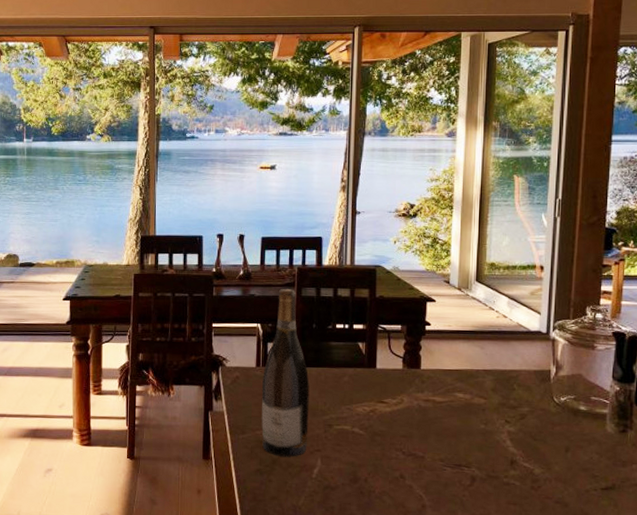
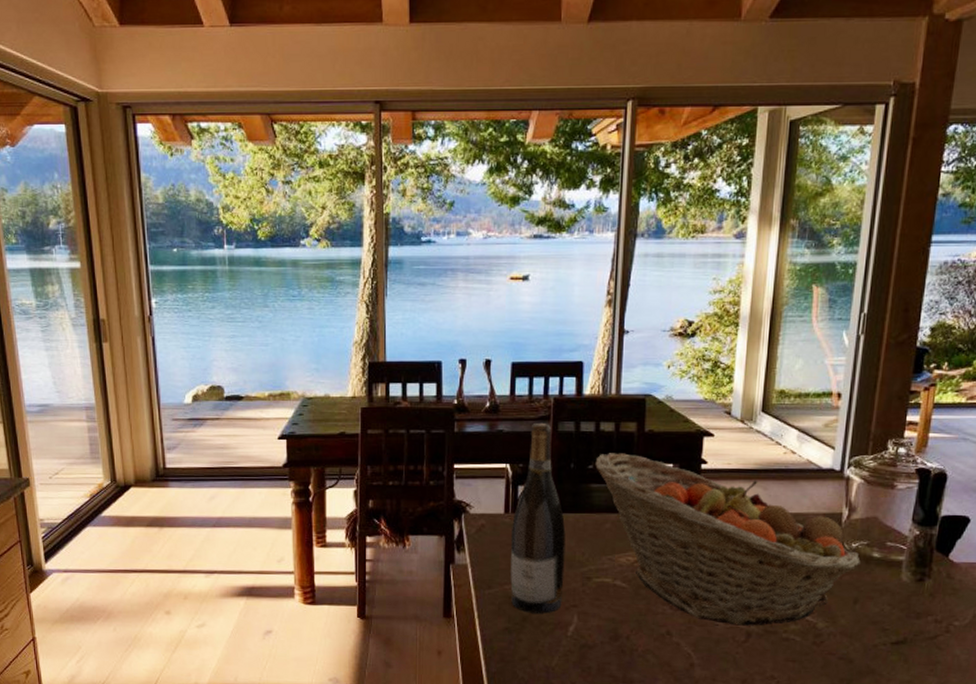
fruit basket: none [334,315,570,471] -> present [595,453,862,626]

